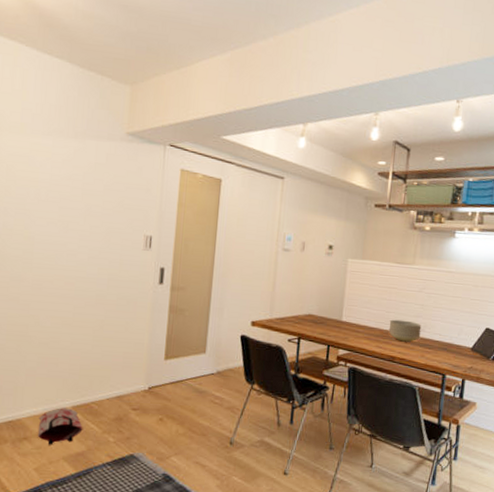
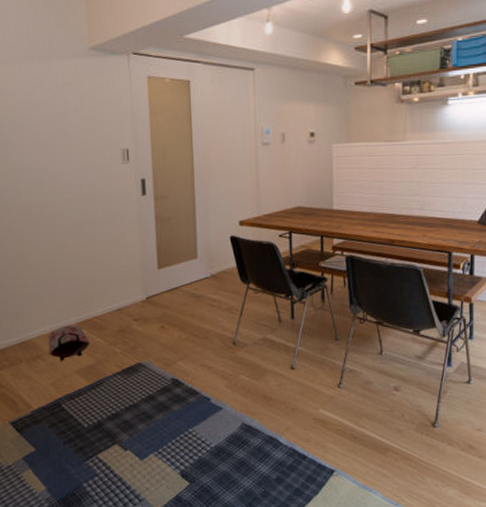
bowl: present [388,319,422,342] -> none [384,200,420,223]

